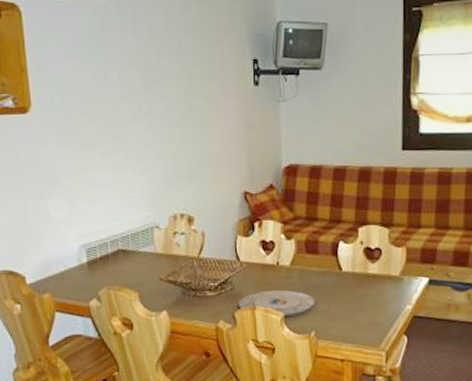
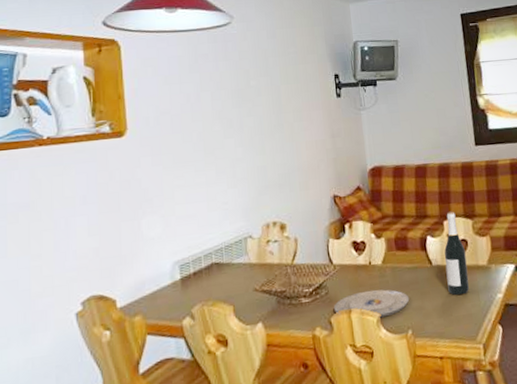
wine bottle: none [355,218,379,303] -> present [444,211,470,296]

